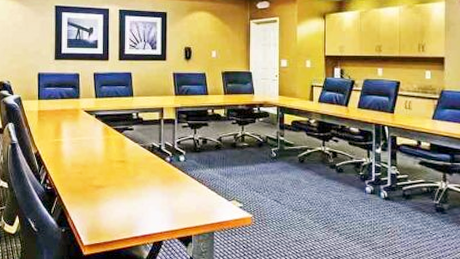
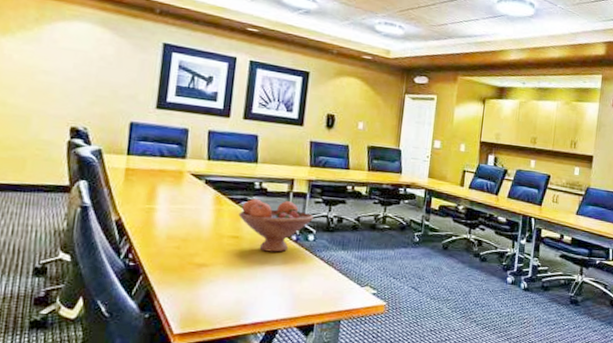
fruit bowl: none [123,127,183,173] -> present [238,198,314,253]

